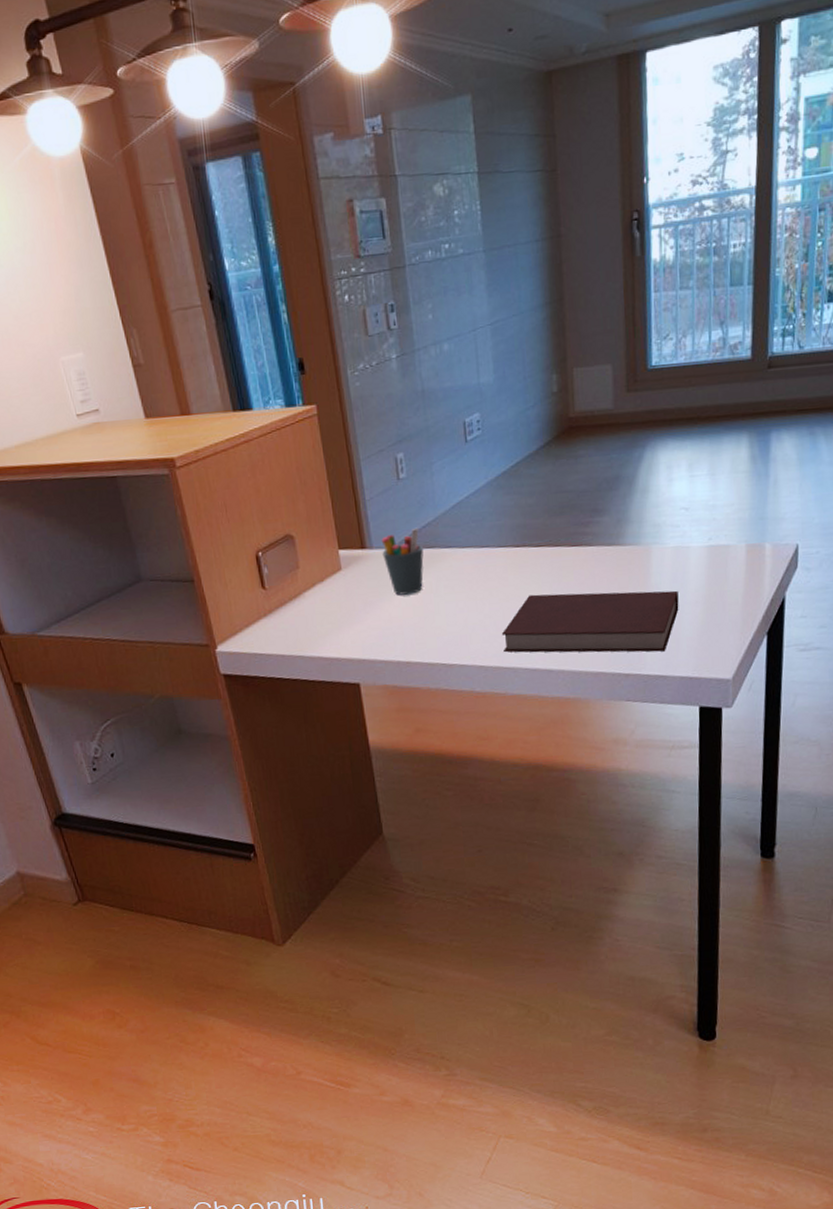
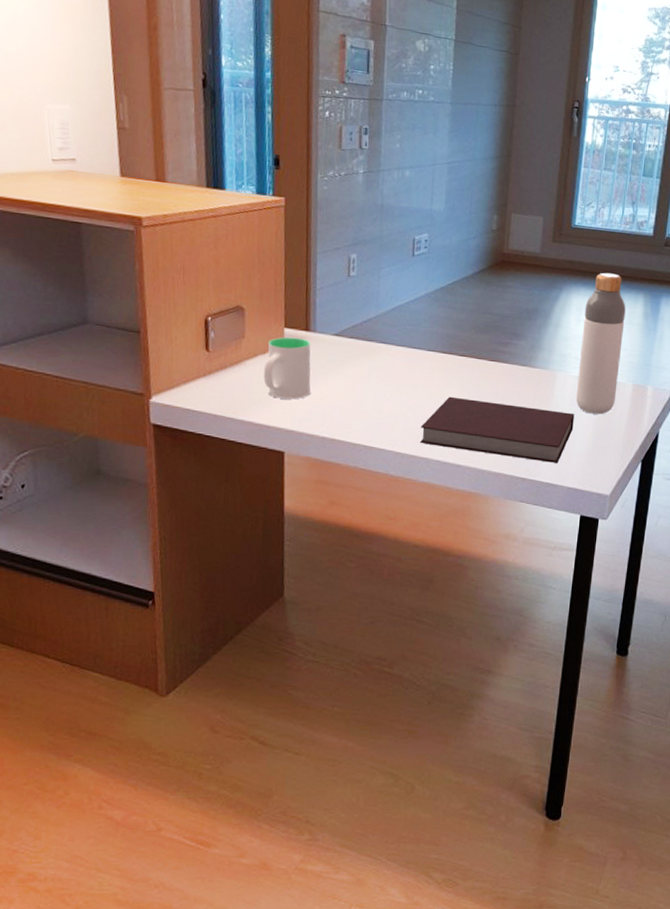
mug: none [324,557,377,628] -> present [263,337,311,400]
pen holder: present [381,527,424,595] -> none [324,321,363,379]
bottle: none [676,415,728,589] -> present [575,272,626,415]

